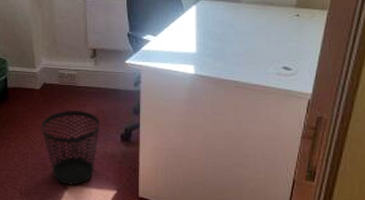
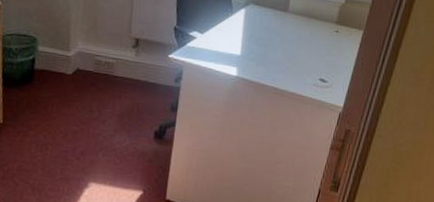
wastebasket: present [41,110,101,185] -> none [67,100,135,183]

